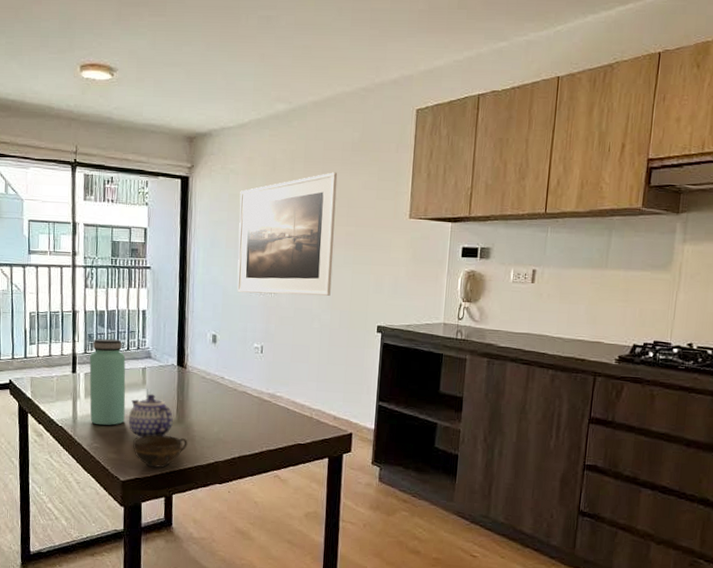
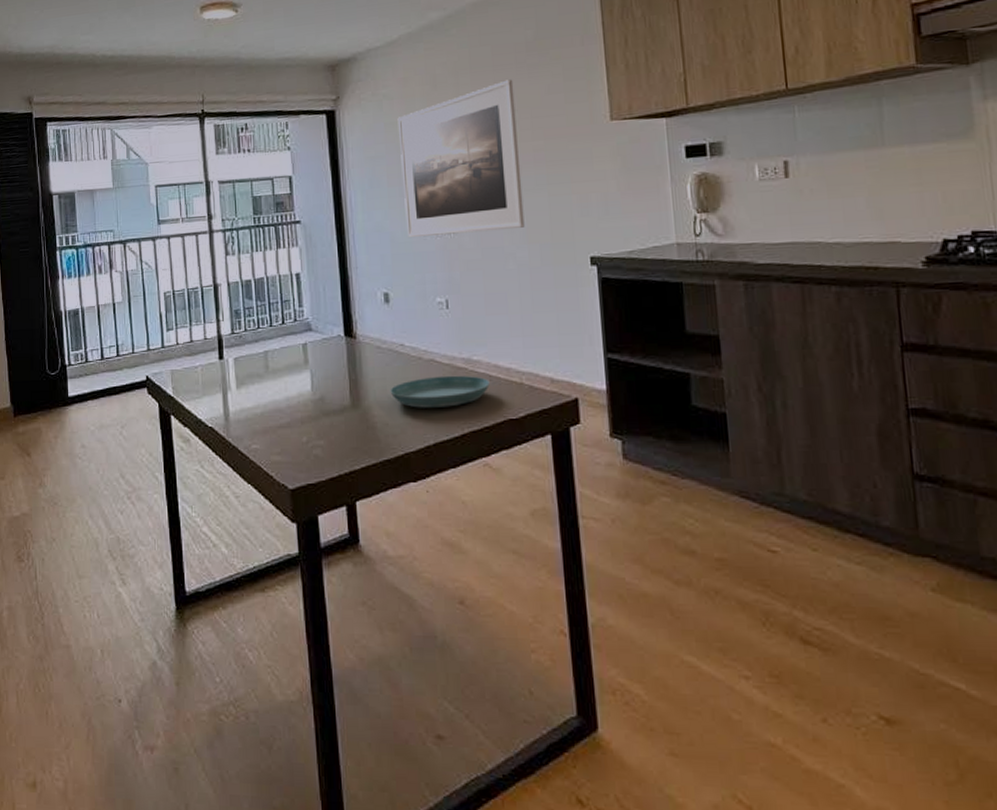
bottle: present [89,338,126,425] -> none [238,312,287,420]
teapot: present [128,394,173,438] -> none [291,375,347,433]
cup: present [133,435,188,468] -> none [300,426,368,469]
saucer: none [209,405,287,430] -> present [390,375,490,408]

